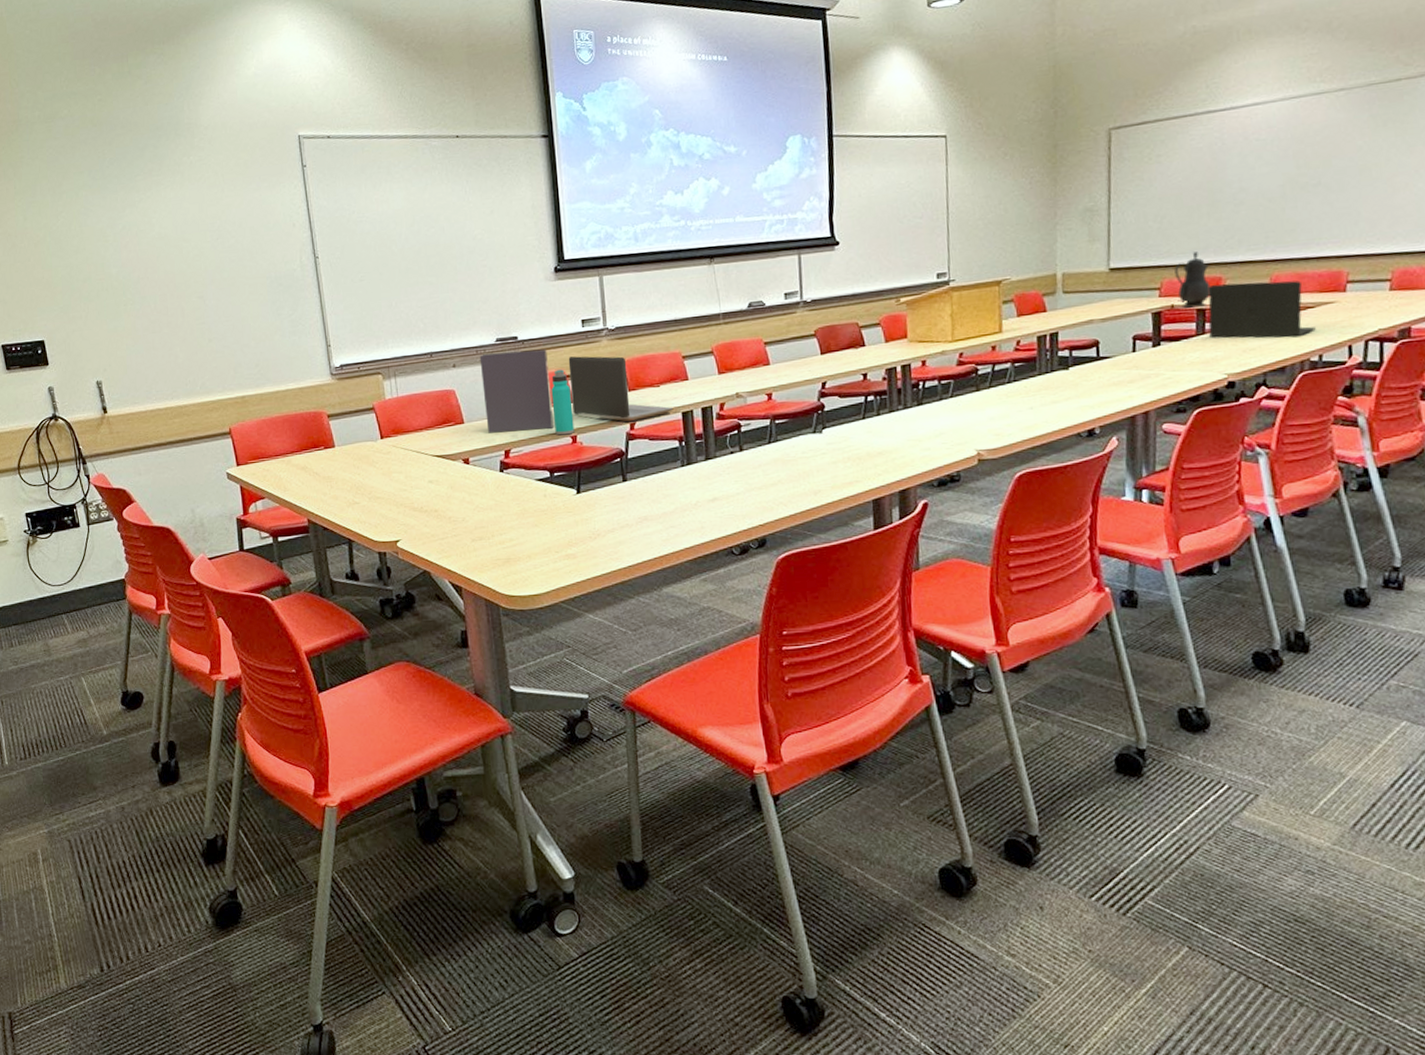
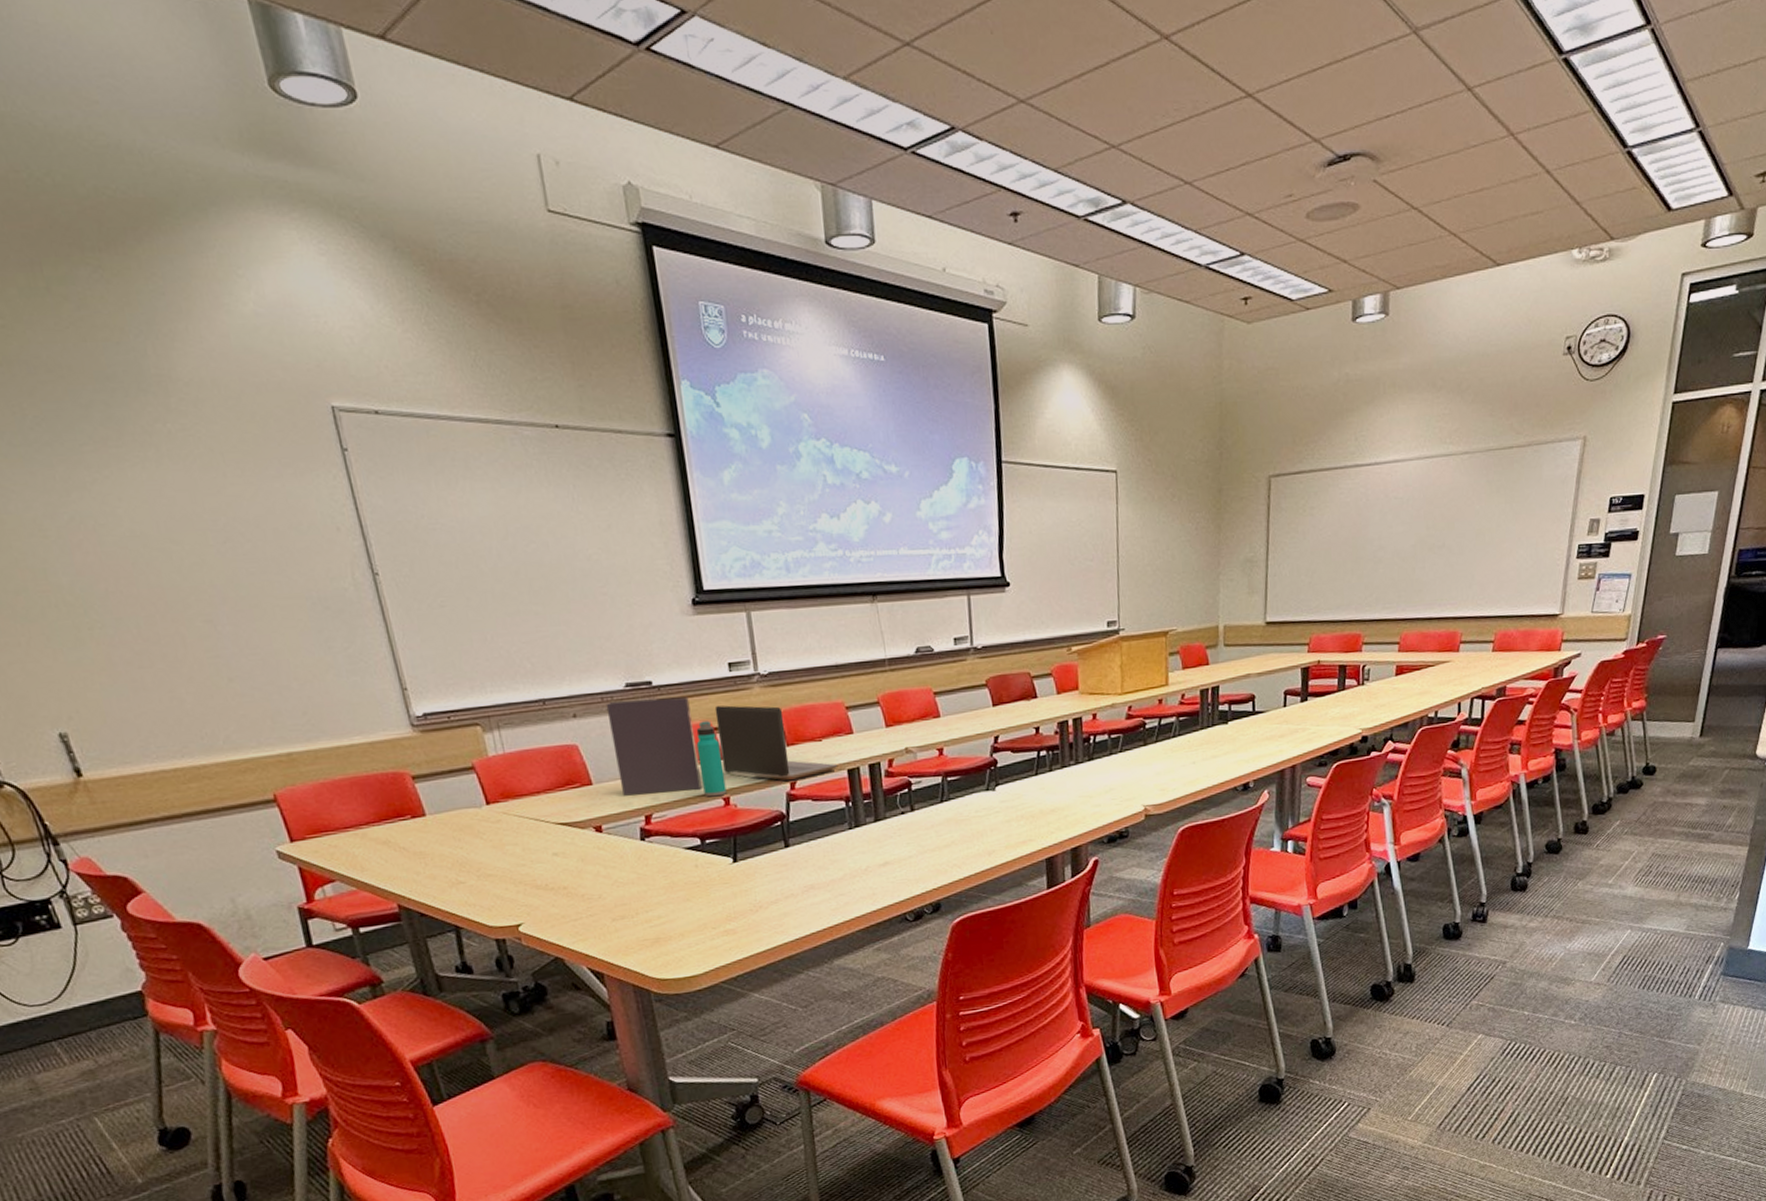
coffeepot: present [1174,251,1211,308] -> none [1322,608,1352,664]
laptop: present [1208,280,1316,338] -> none [1348,640,1434,695]

